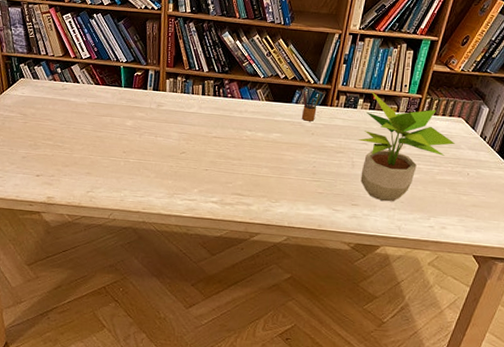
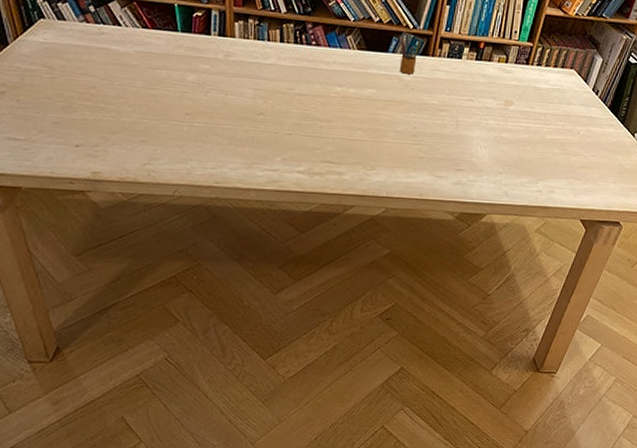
potted plant: present [357,91,455,202] -> none [462,39,566,165]

